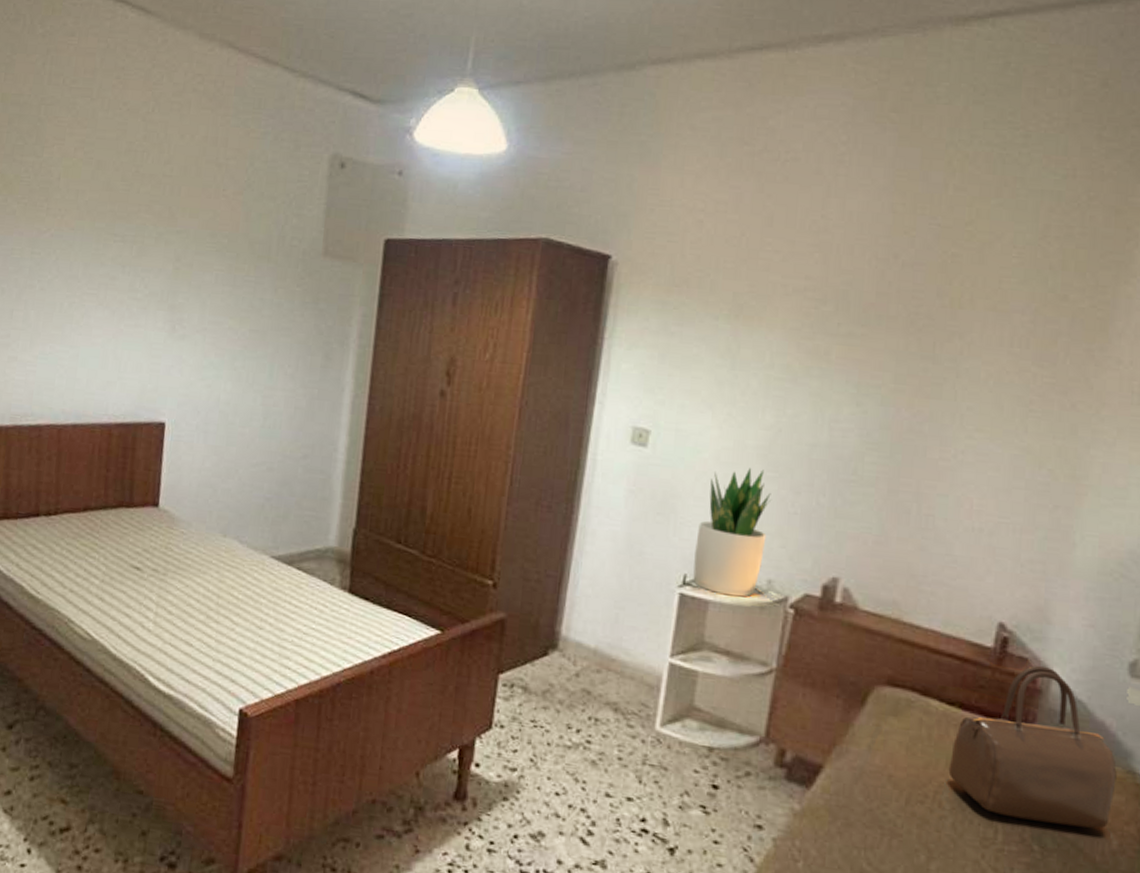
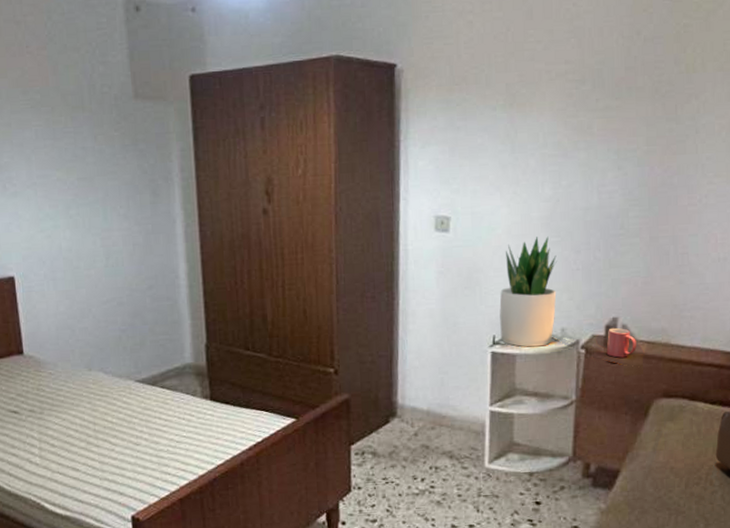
mug: none [820,589,859,628] -> present [606,327,636,358]

